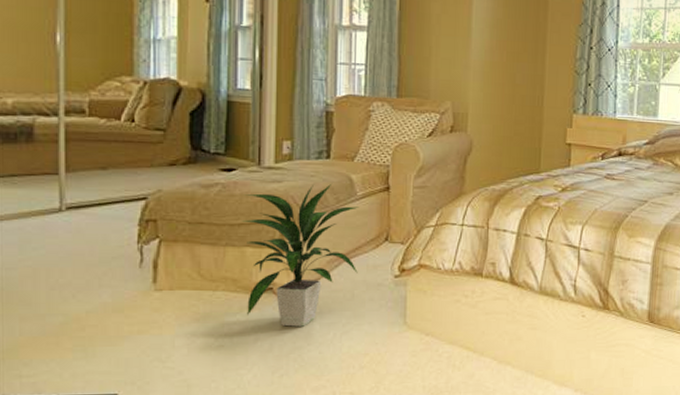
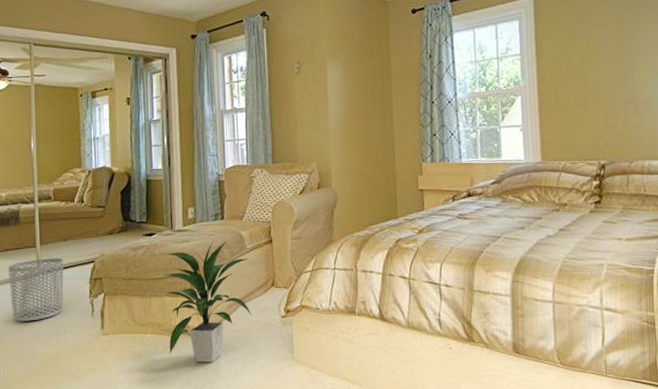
waste bin: none [14,190,100,271] -> present [8,258,64,322]

